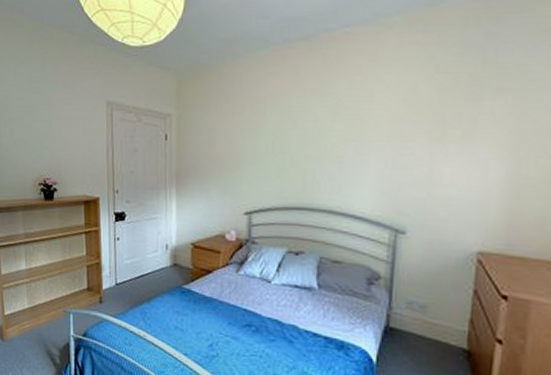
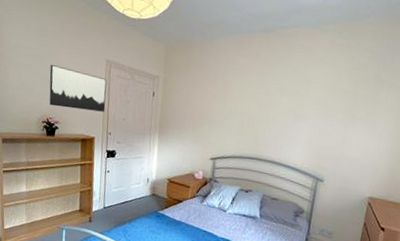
wall art: none [43,114,110,166] -> present [49,64,107,112]

